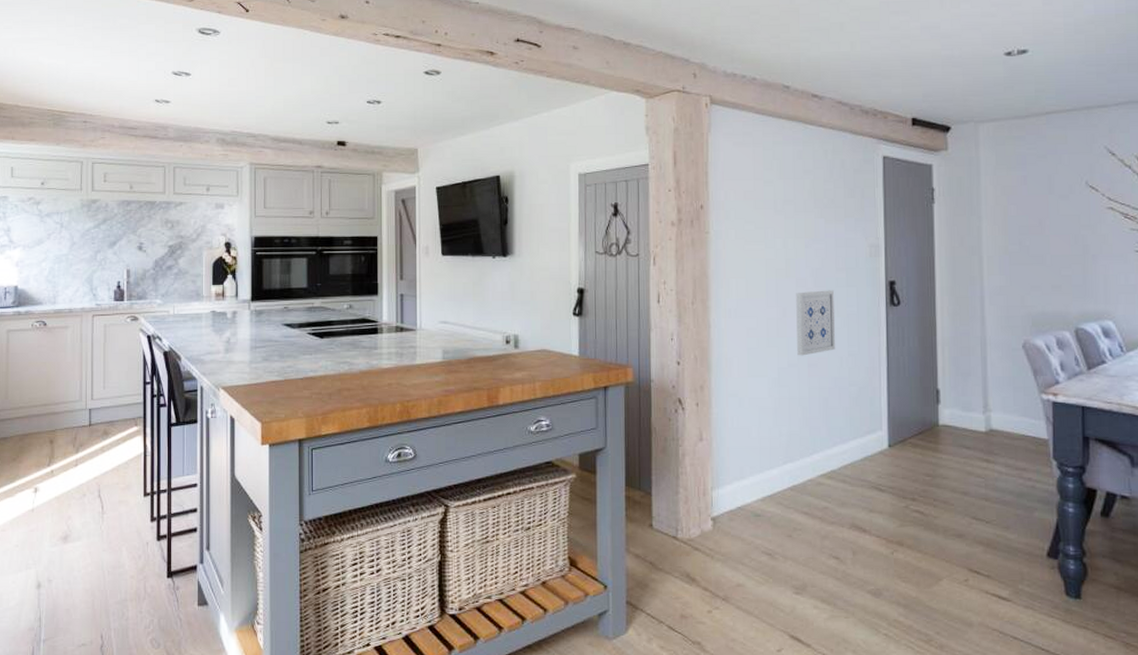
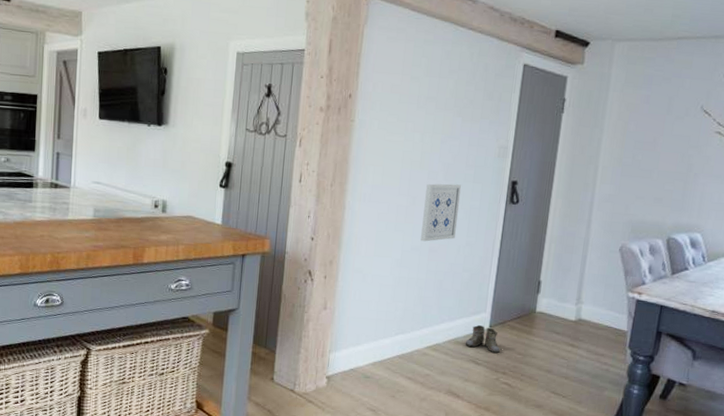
boots: none [863,444,906,477] -> present [465,324,501,354]

